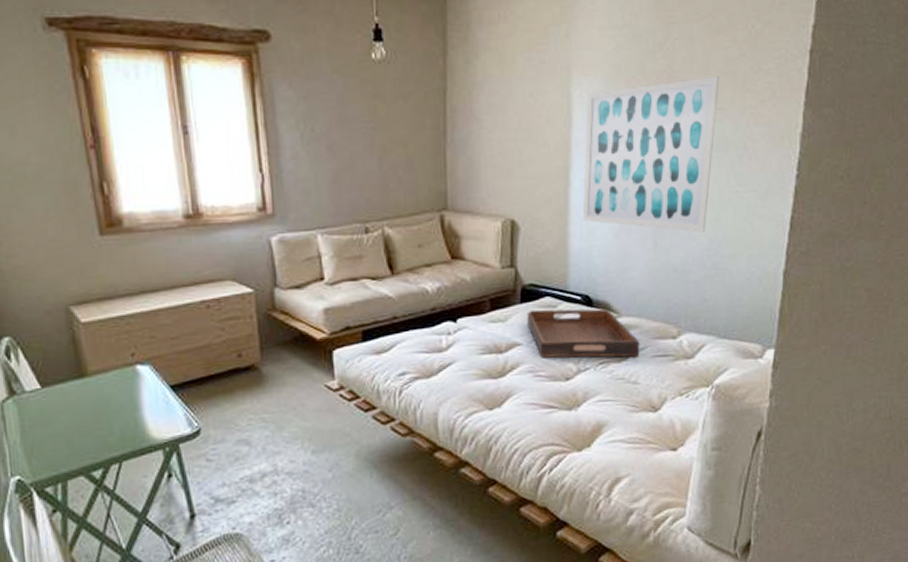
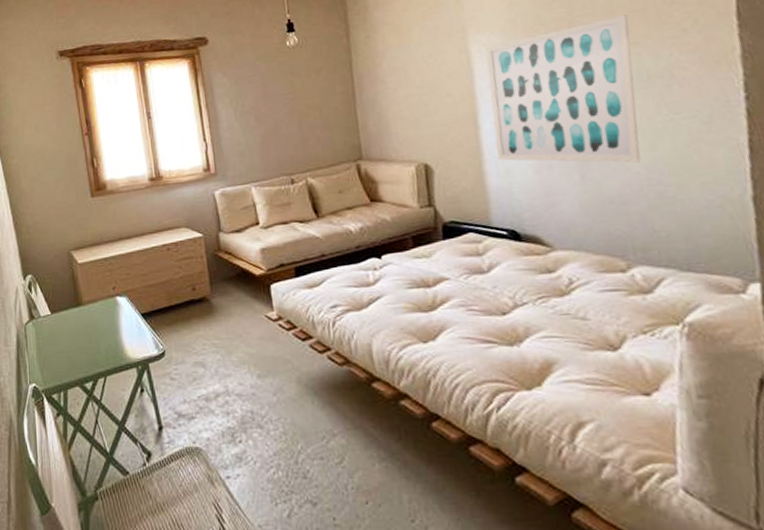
serving tray: present [527,309,640,358] -> none [451,243,584,293]

